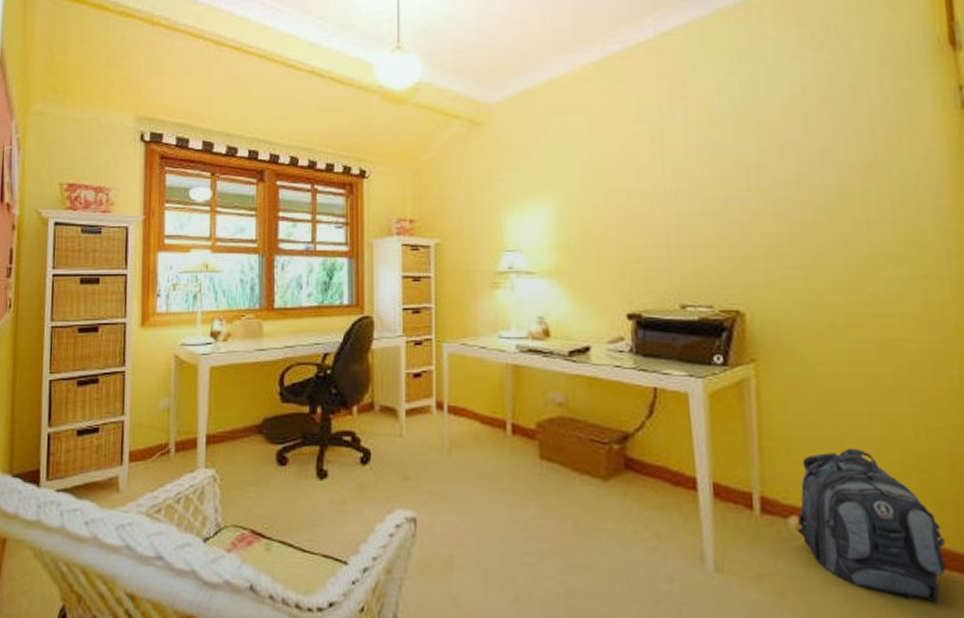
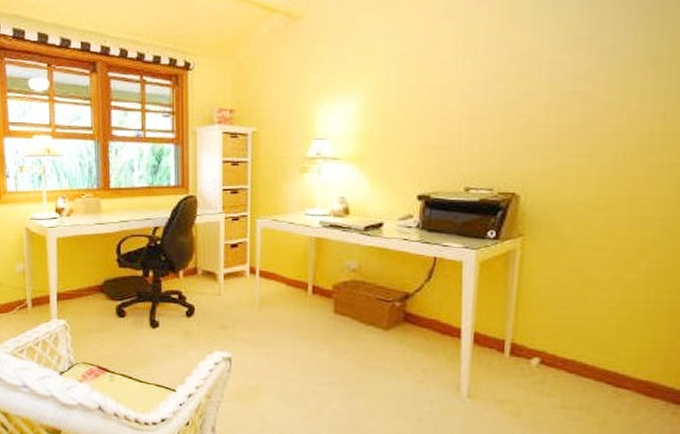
backpack: present [796,448,947,604] -> none [536,306,655,422]

